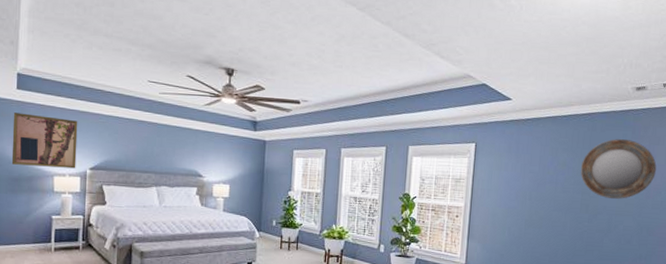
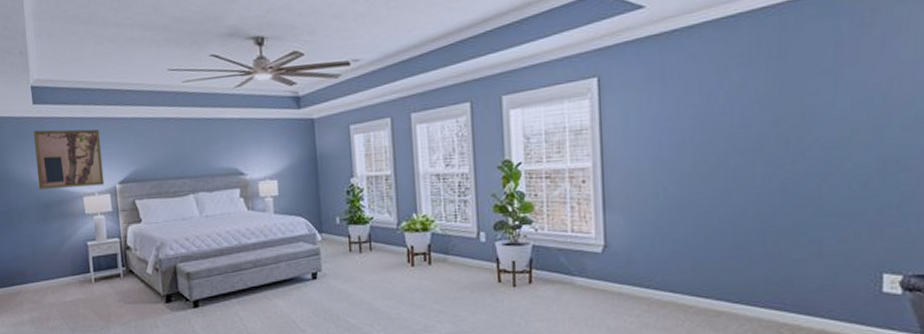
home mirror: present [580,139,657,199] -> none [768,32,900,126]

